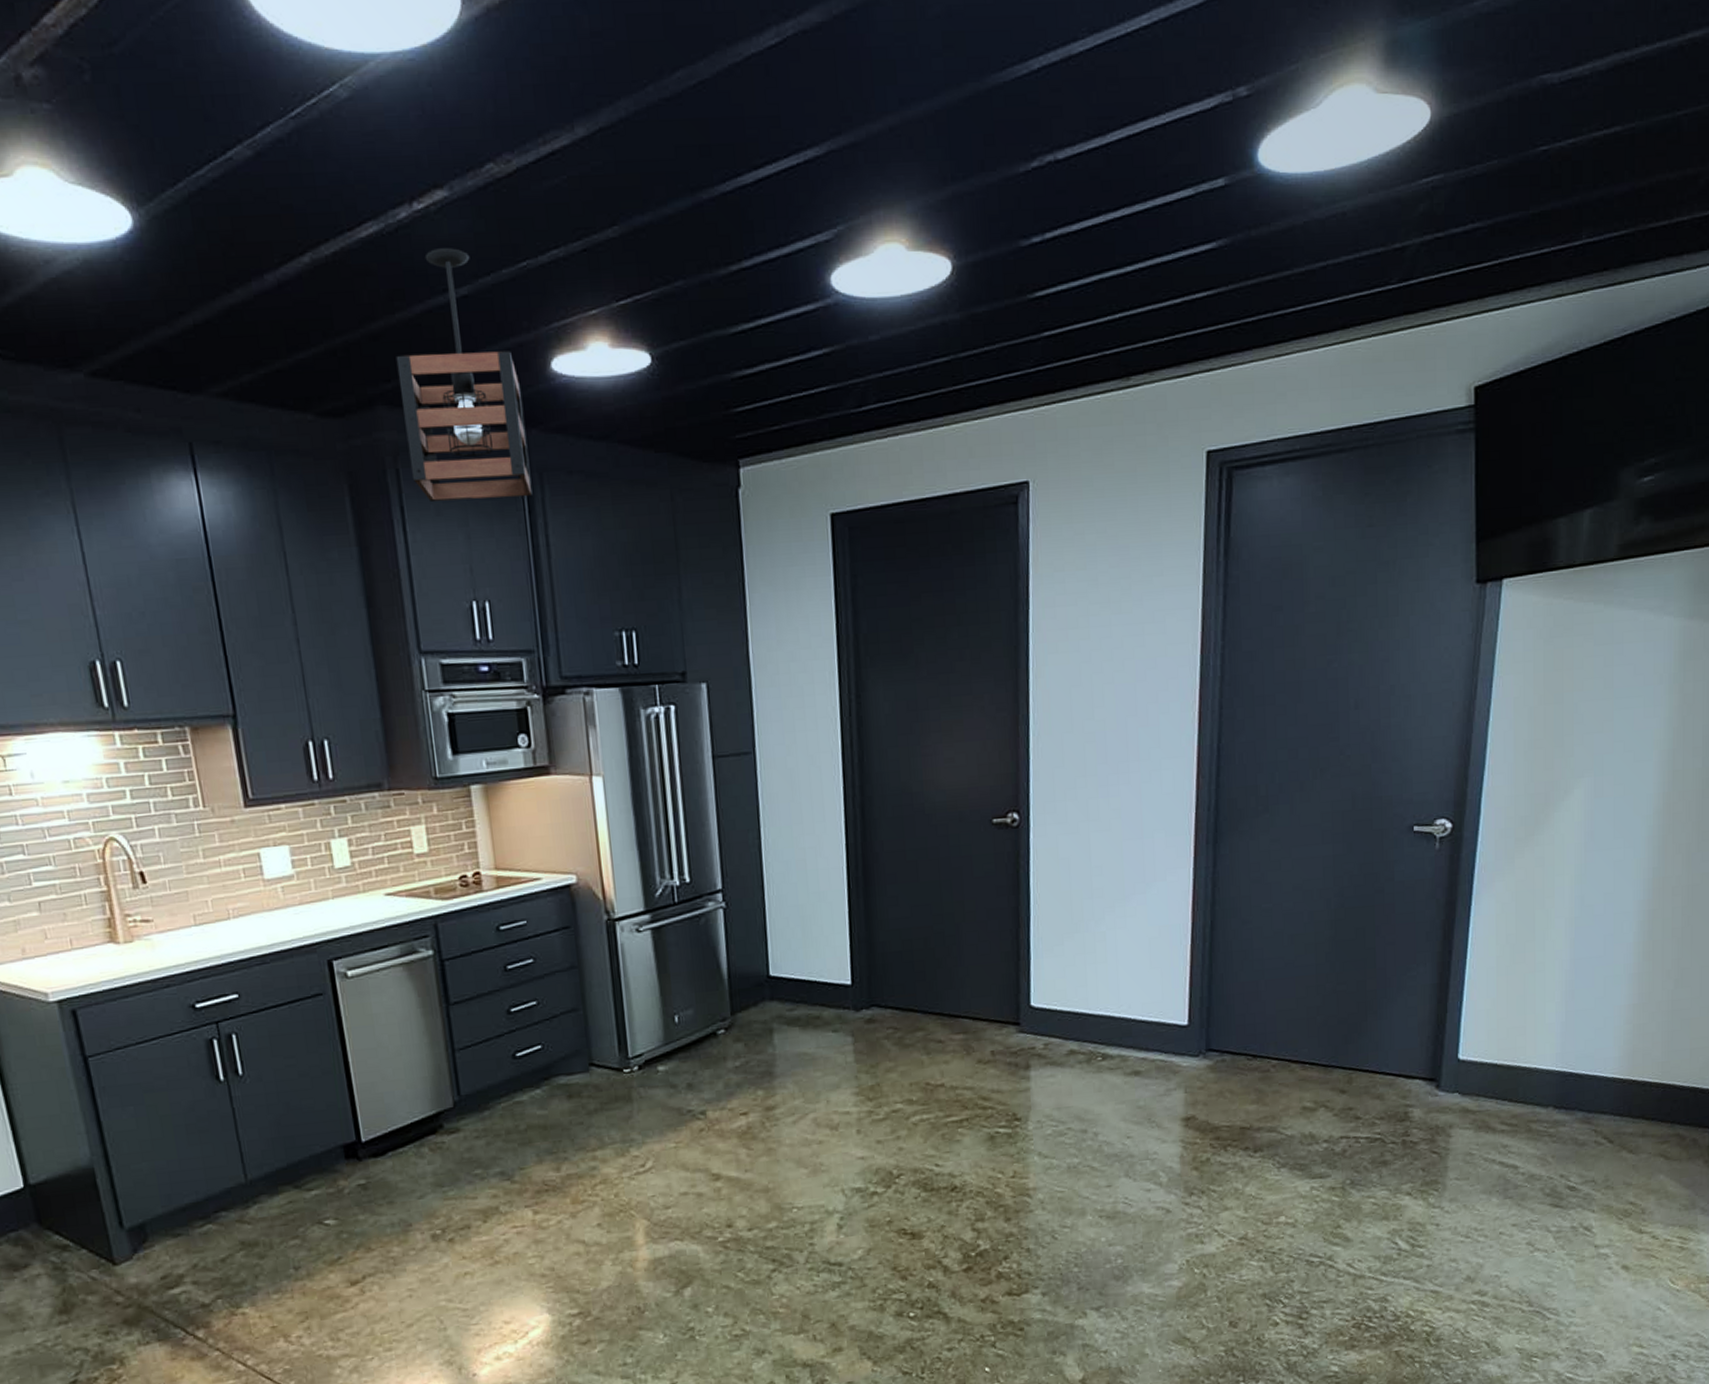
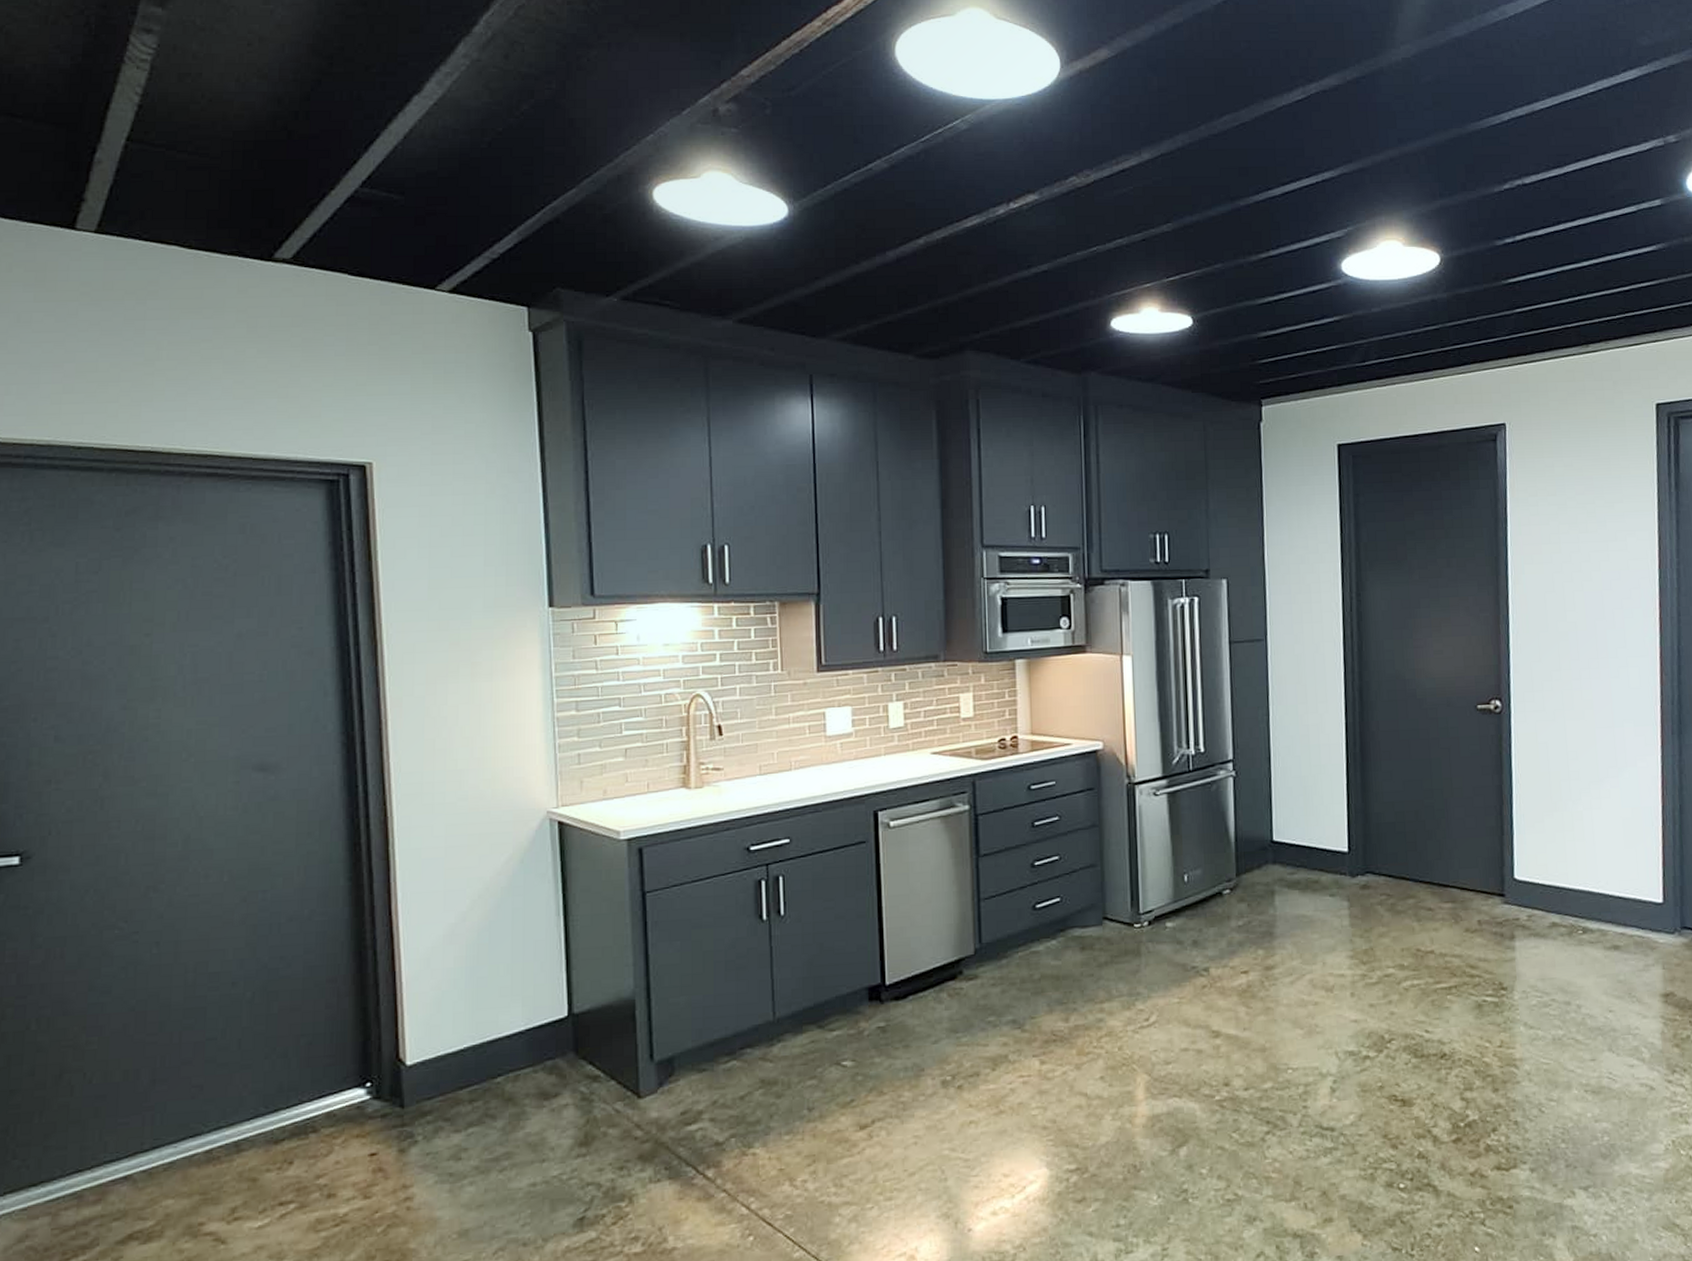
pendant light: present [396,248,533,501] -> none [985,236,1088,426]

